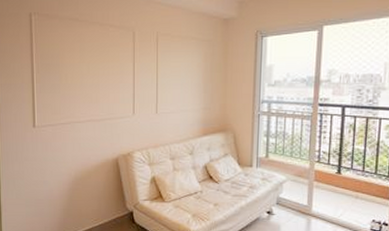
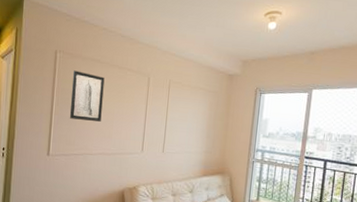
wall art: none [50,33,86,86] -> present [70,70,105,122]

